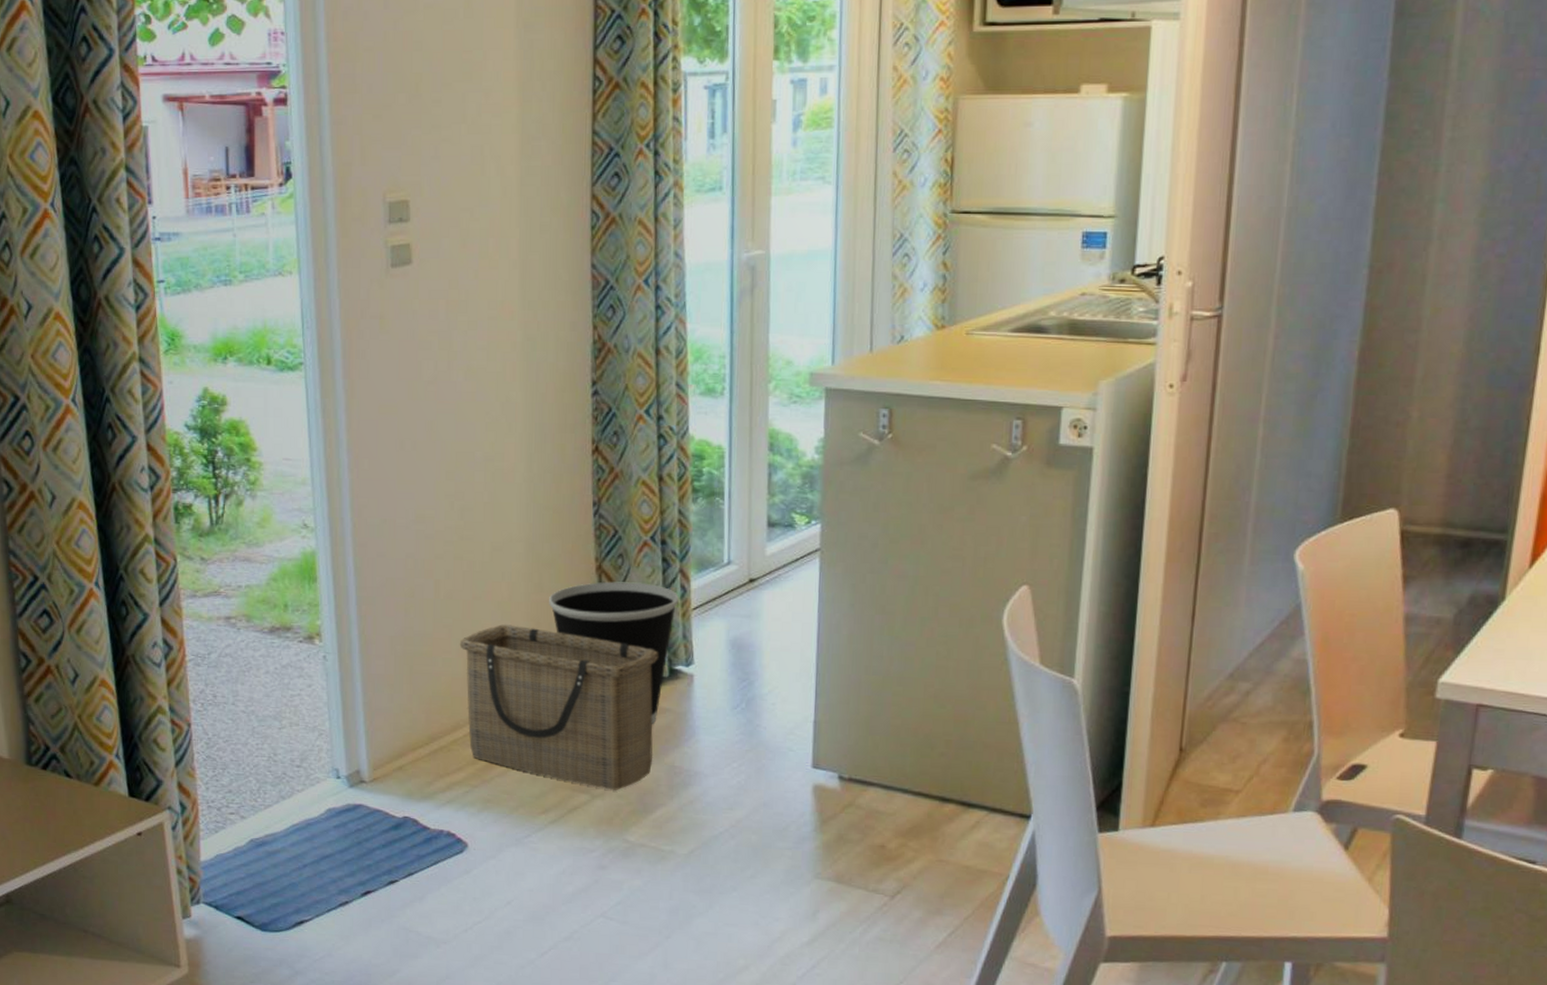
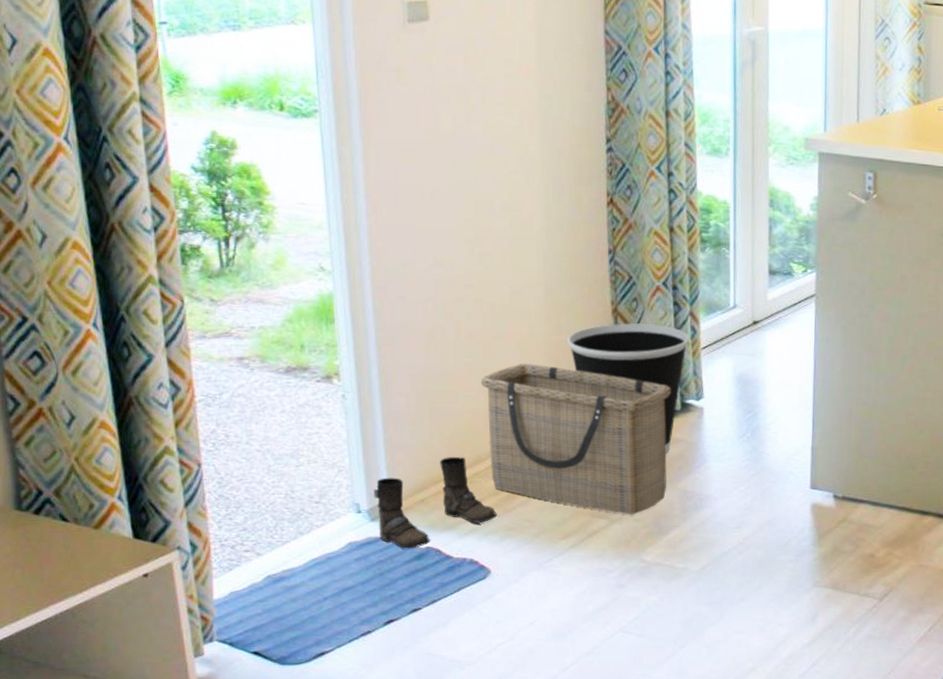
boots: none [353,722,476,818] -> present [374,456,498,549]

